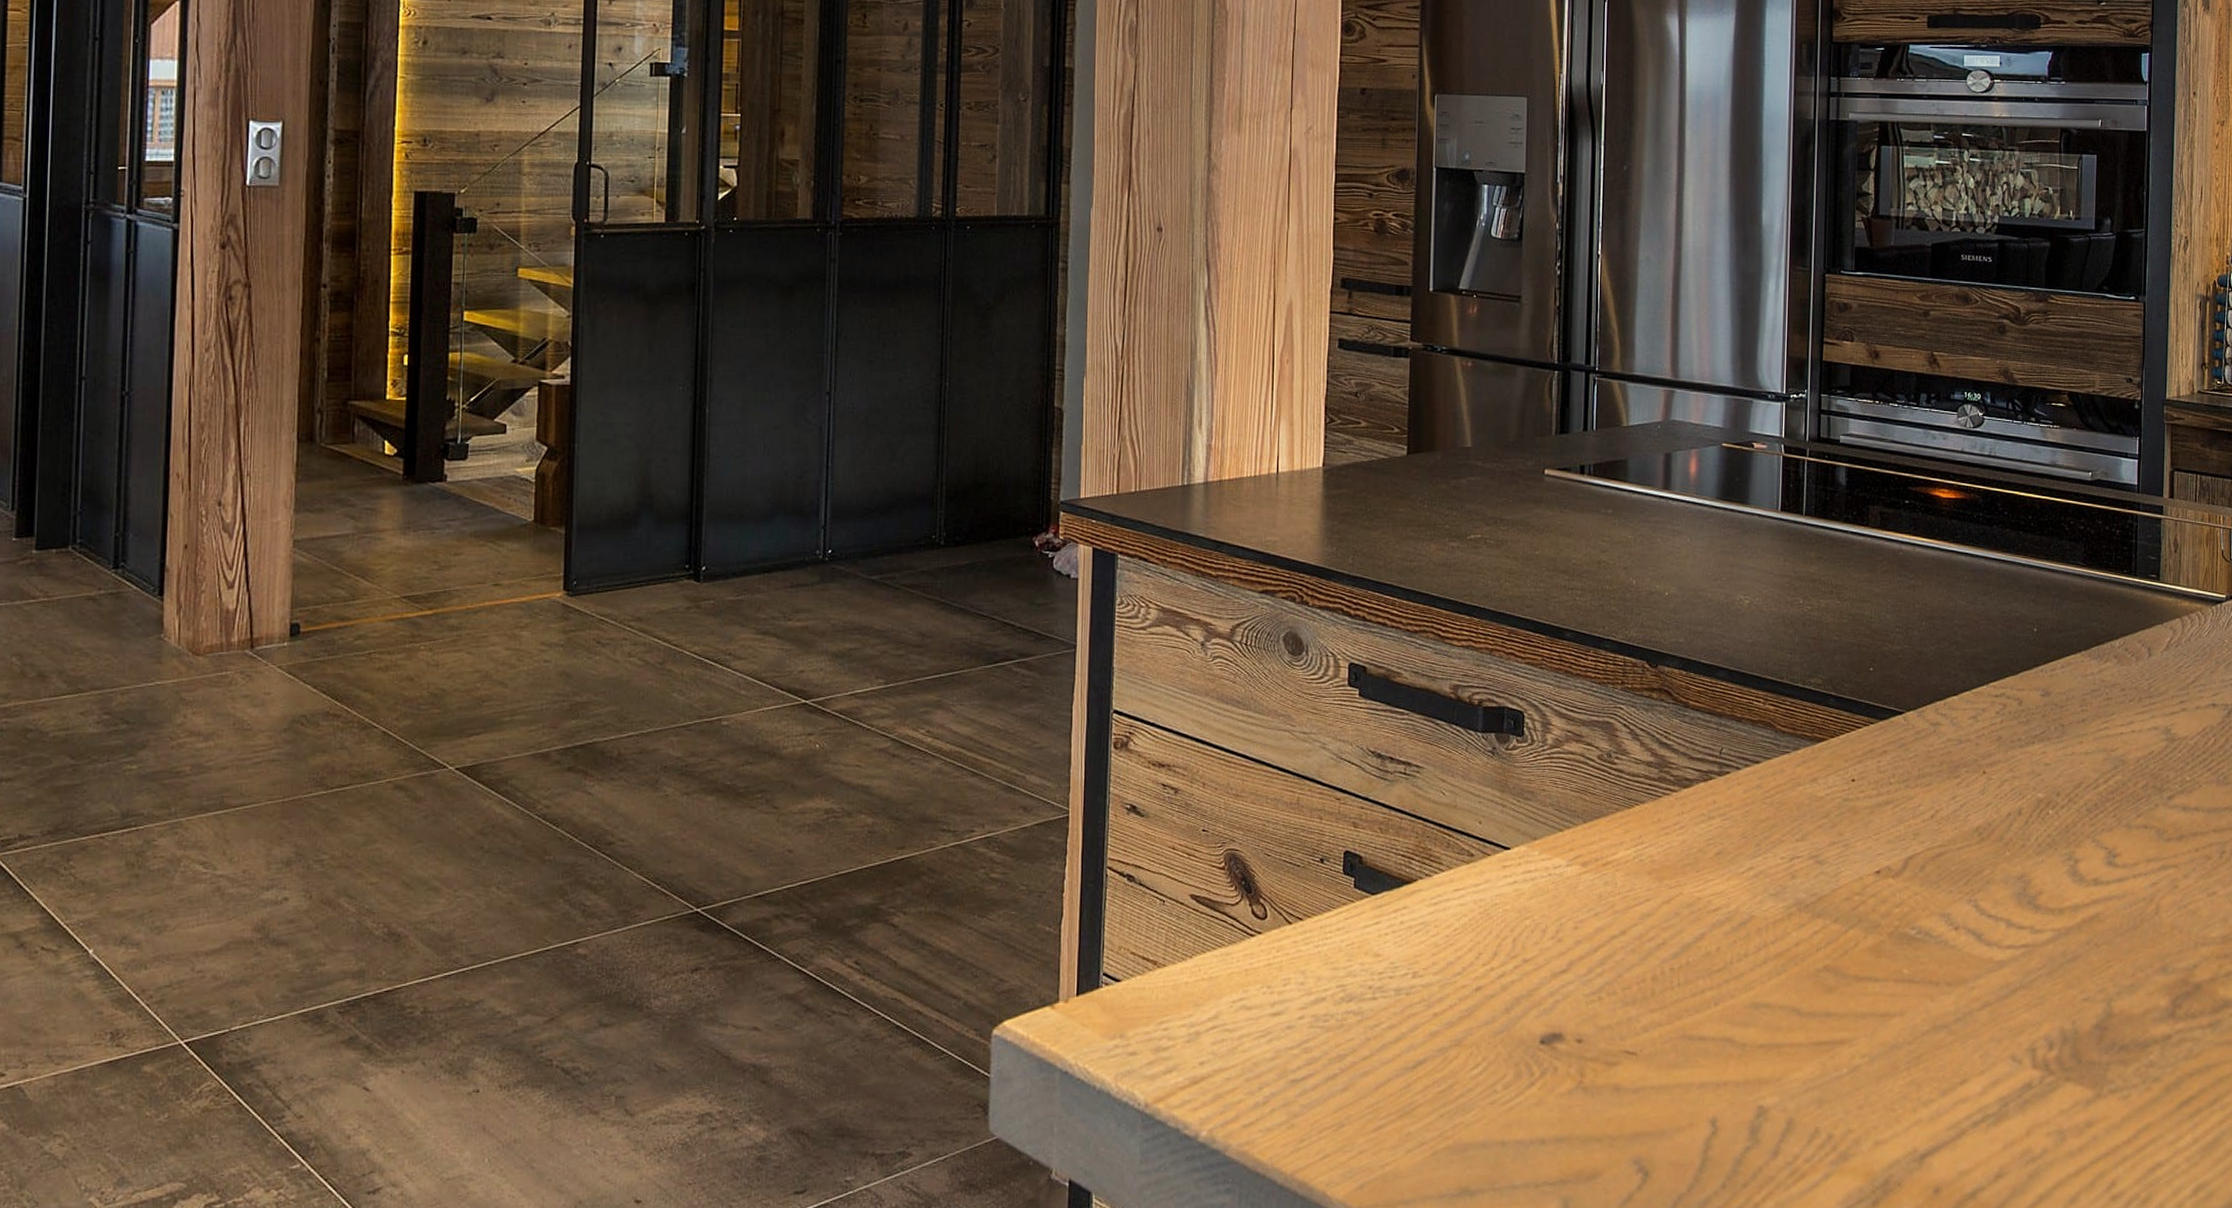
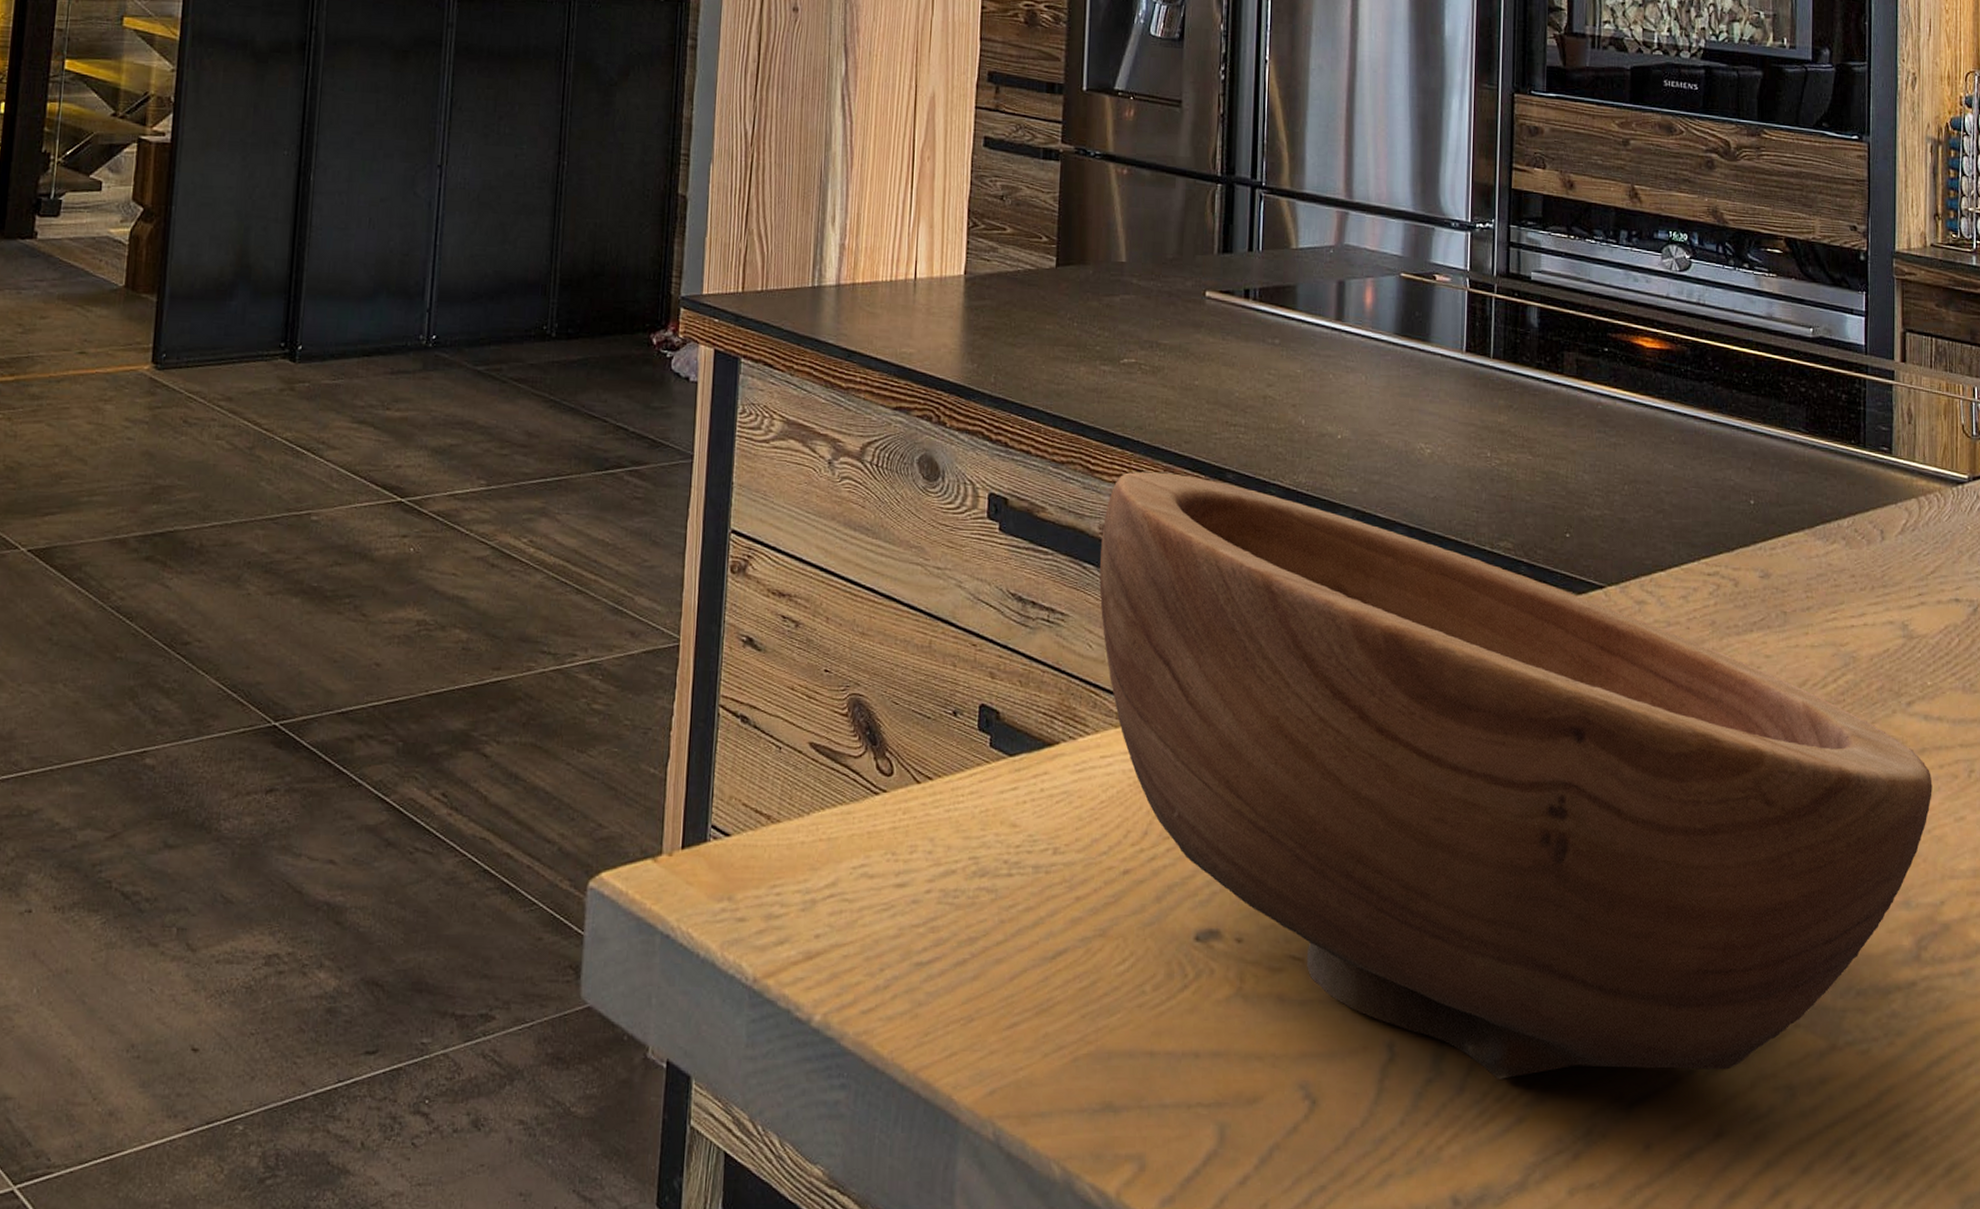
wooden bowl: none [1450,635,2189,1143] -> present [1099,471,1933,1079]

